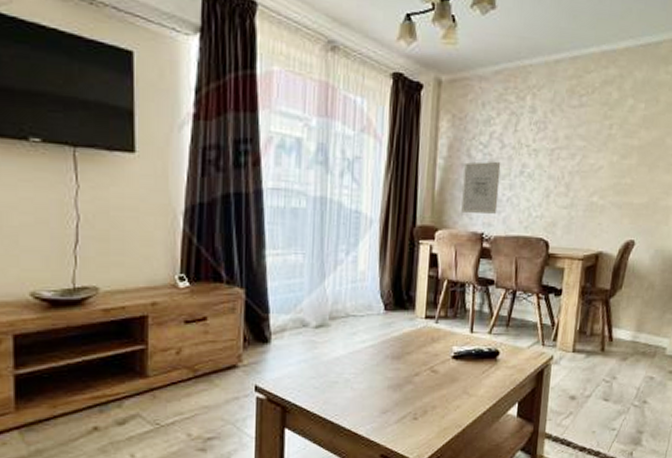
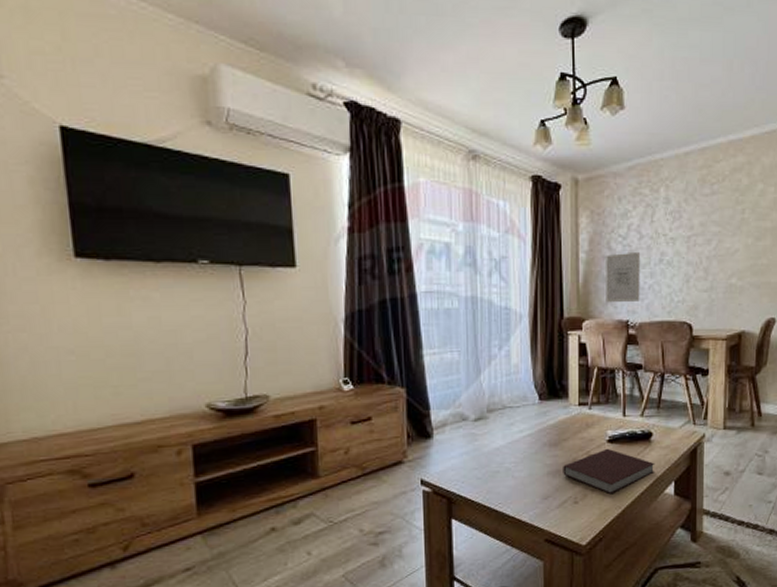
notebook: none [404,364,500,413] -> present [563,448,655,495]

